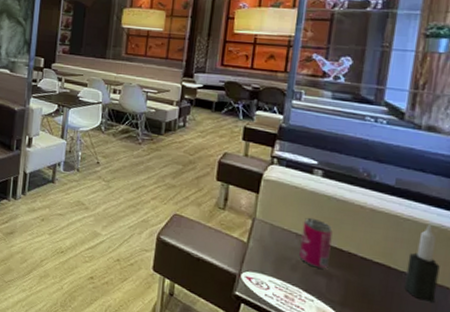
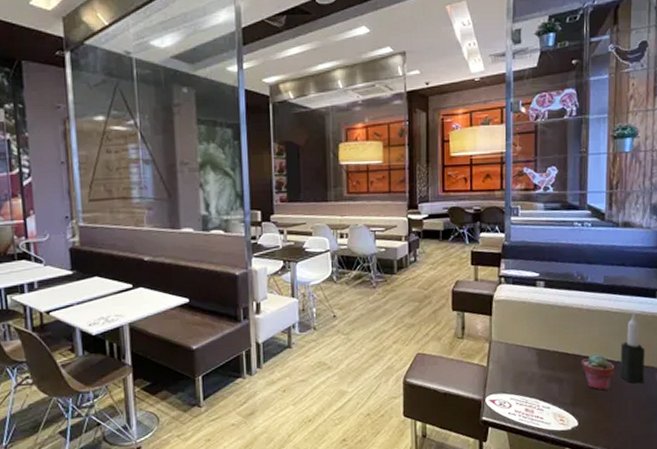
beverage can: present [299,217,333,269] -> none [533,328,558,376]
potted succulent: none [356,257,399,299] -> present [581,354,615,391]

